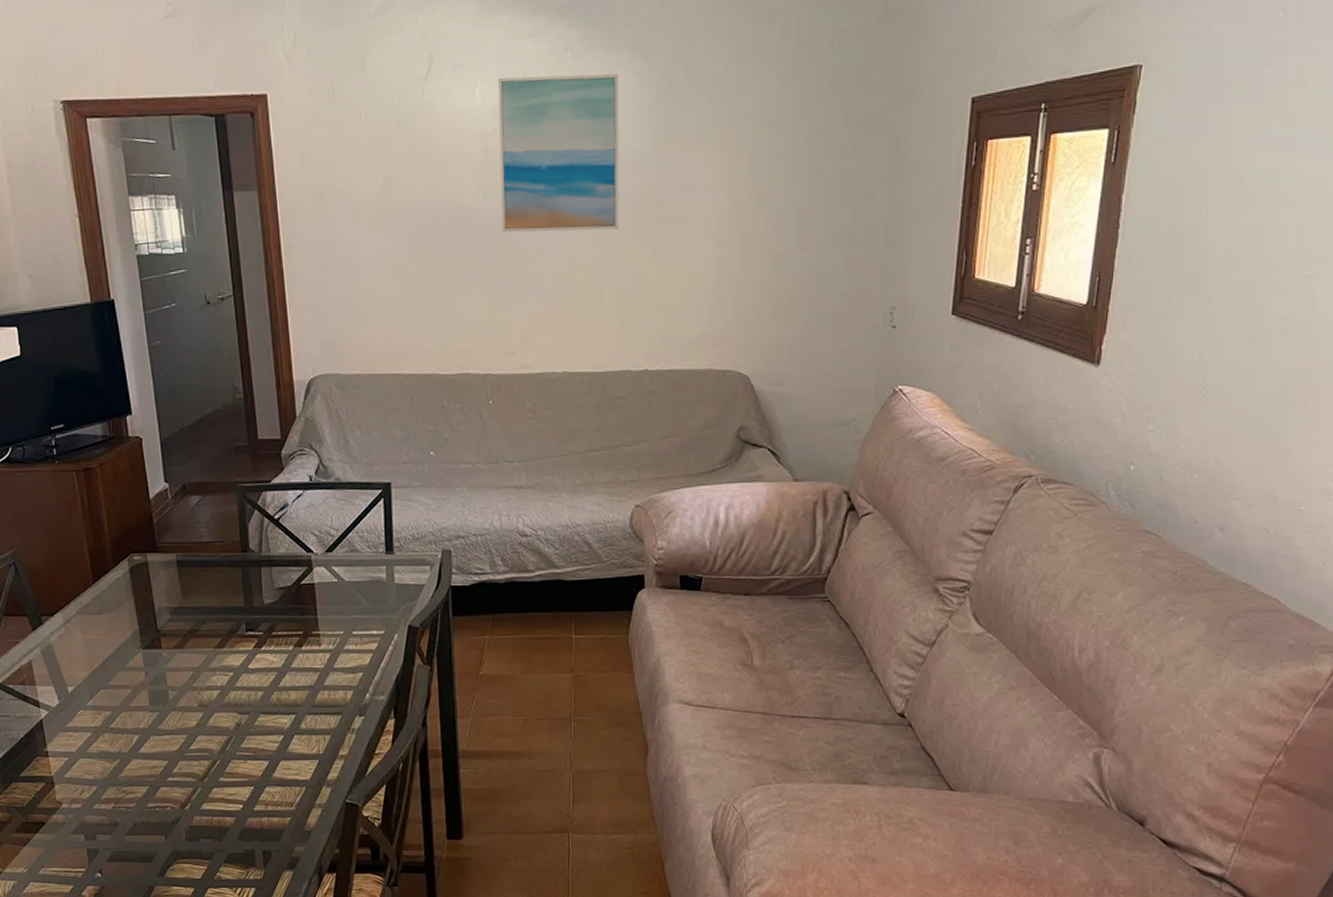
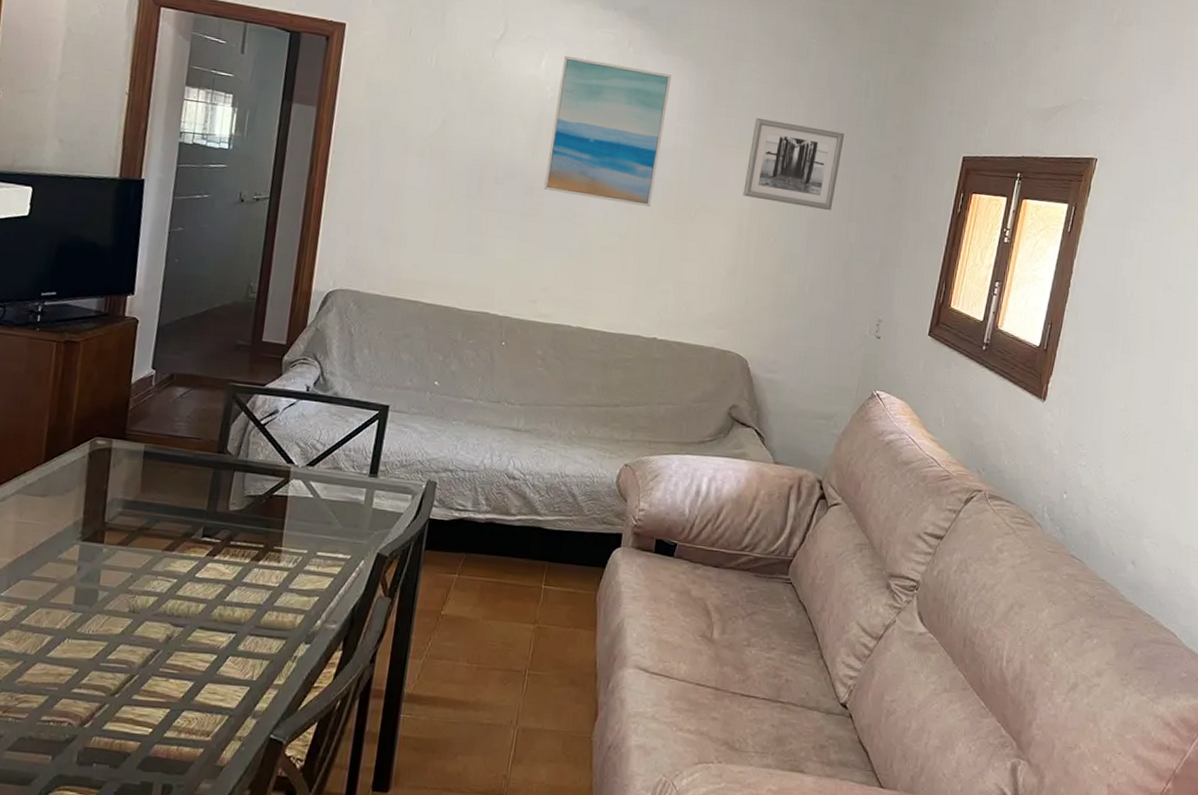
wall art: none [718,99,826,197] -> present [743,118,845,211]

